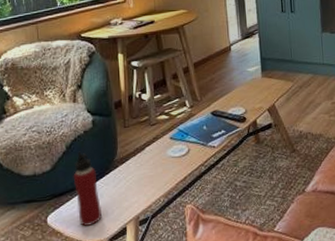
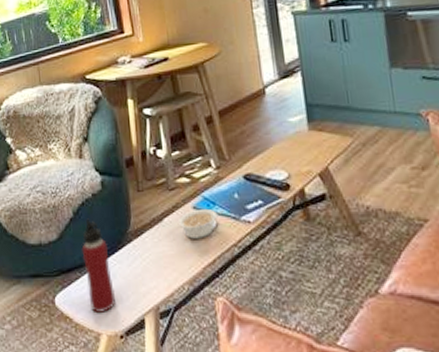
legume: none [158,138,195,162] -> present [178,208,224,239]

